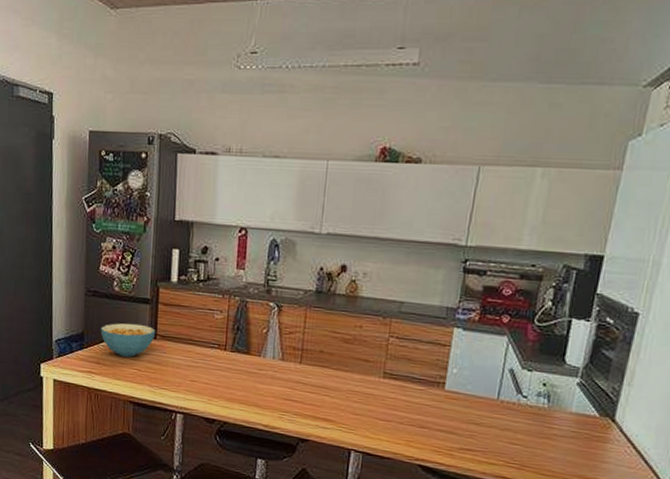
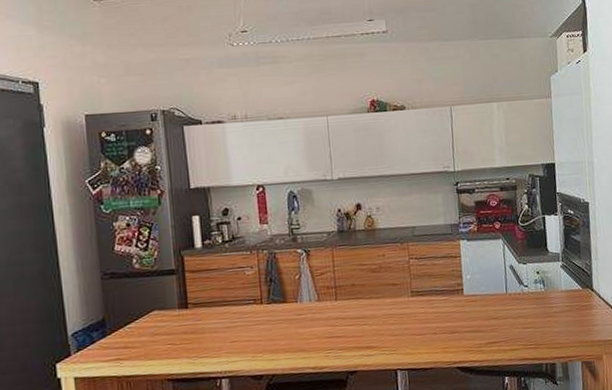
cereal bowl: present [100,323,156,357] -> none [123,296,187,335]

